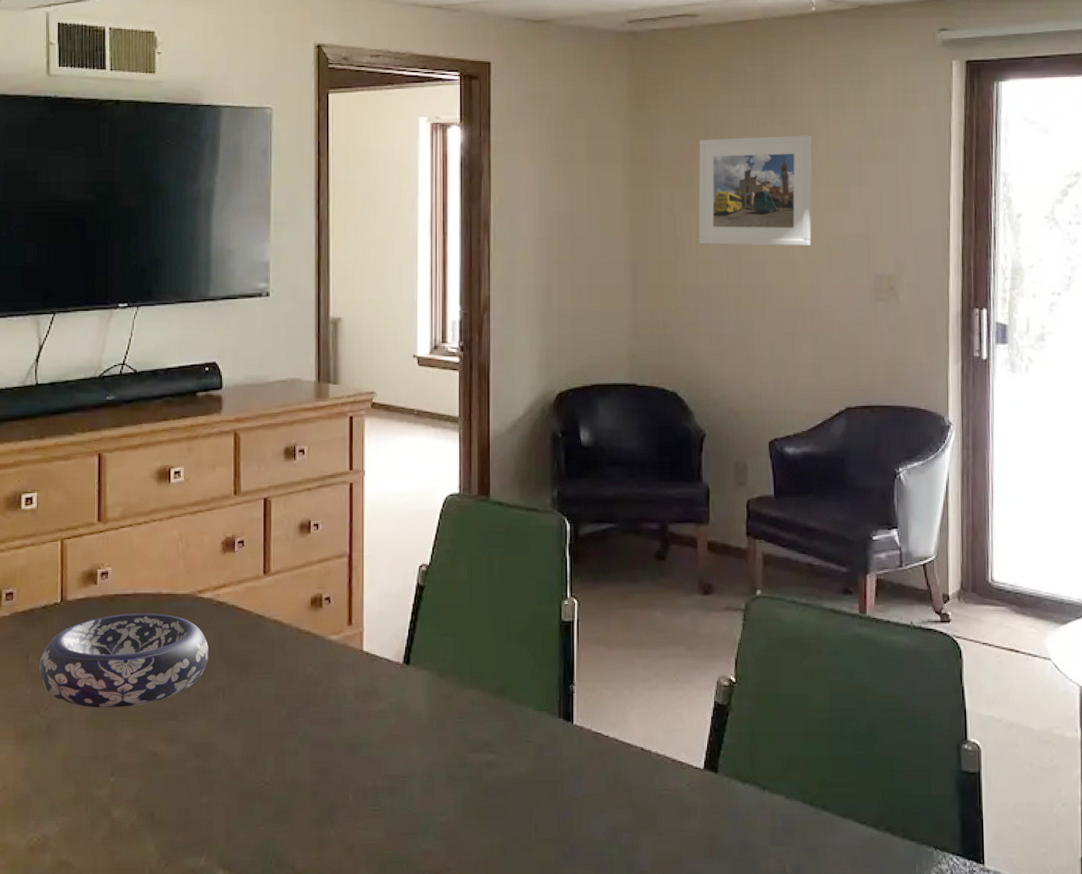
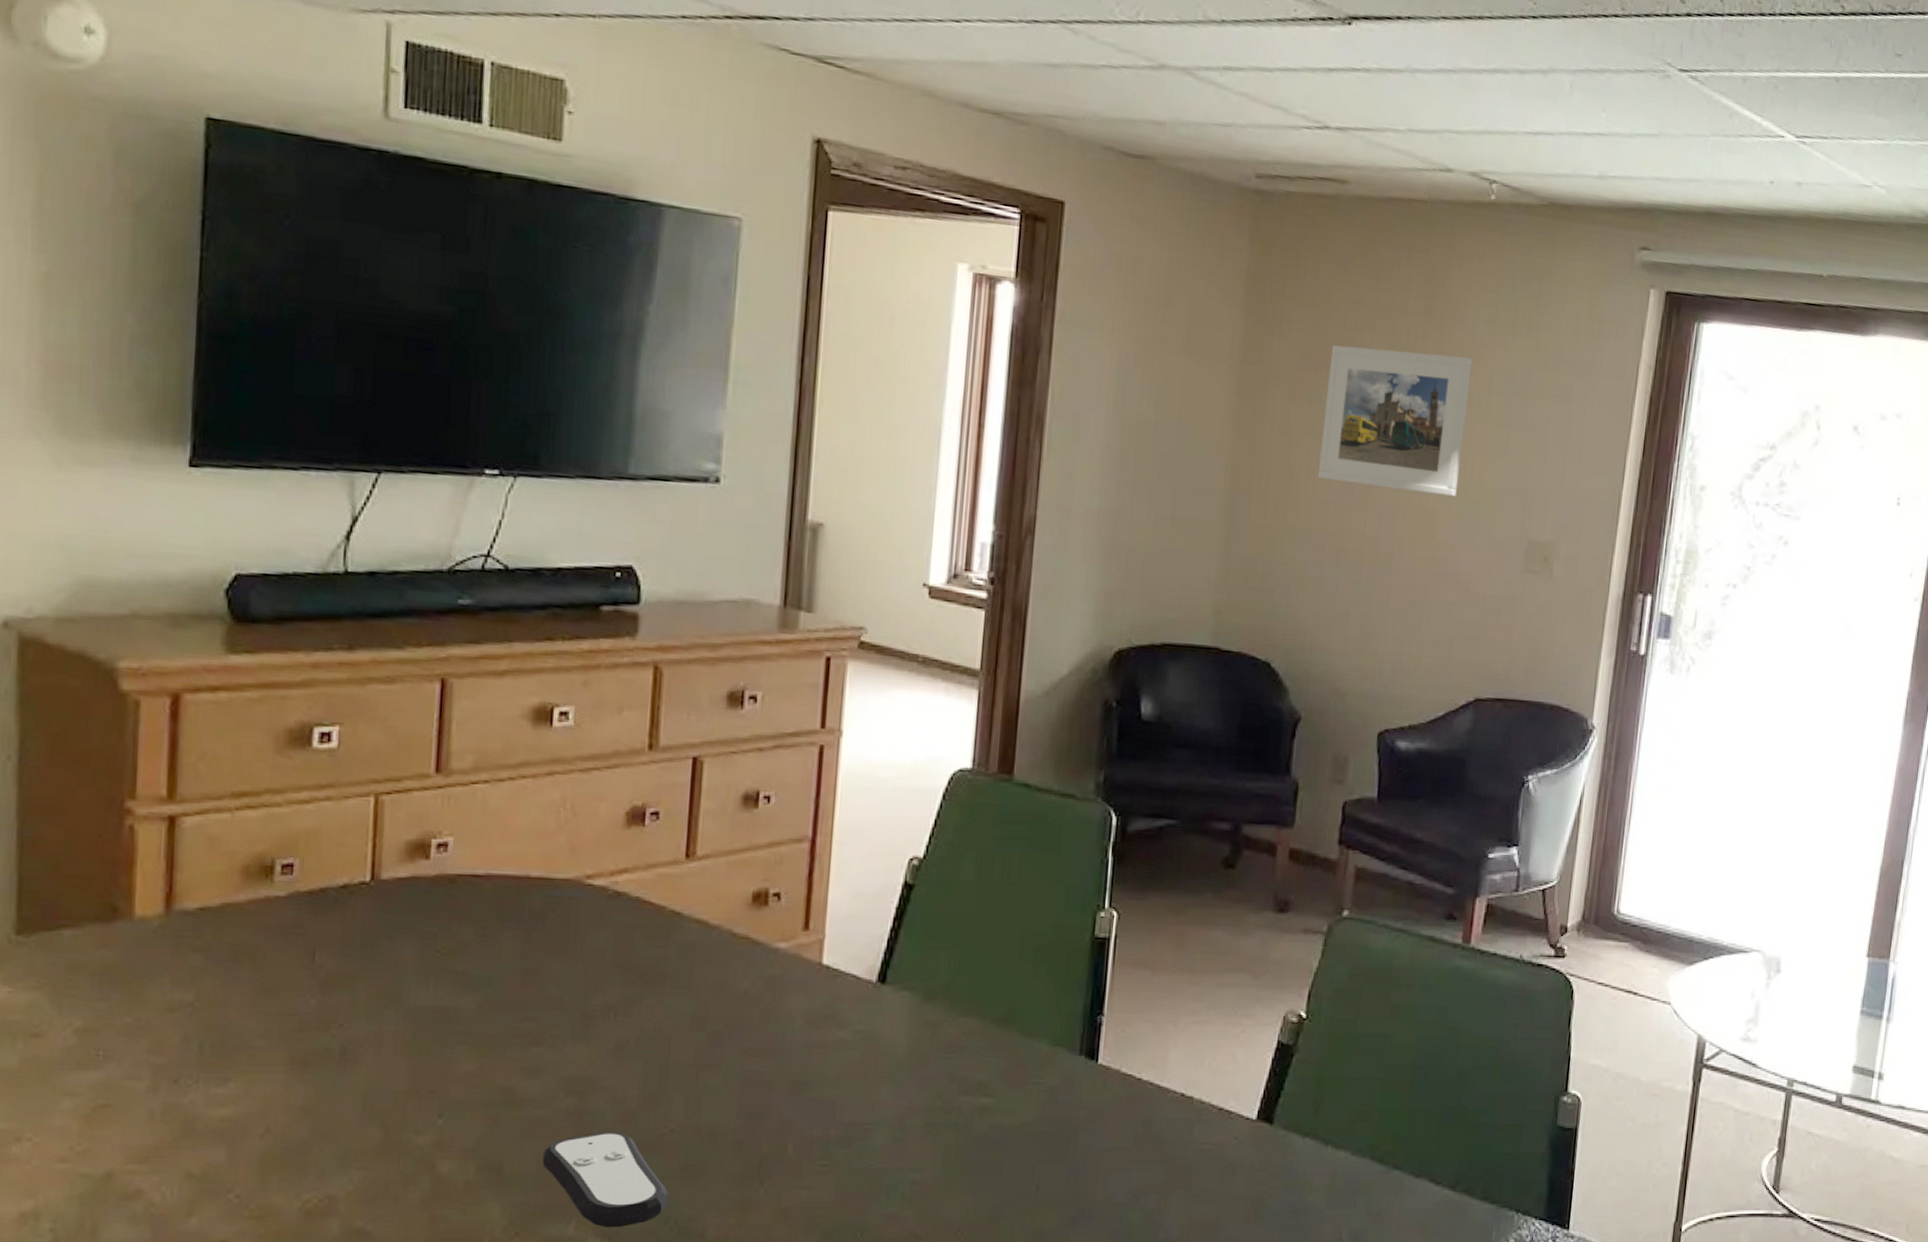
decorative bowl: present [39,613,209,708] -> none [331,901,598,1028]
remote control: none [180,785,268,861] -> present [542,1132,669,1228]

